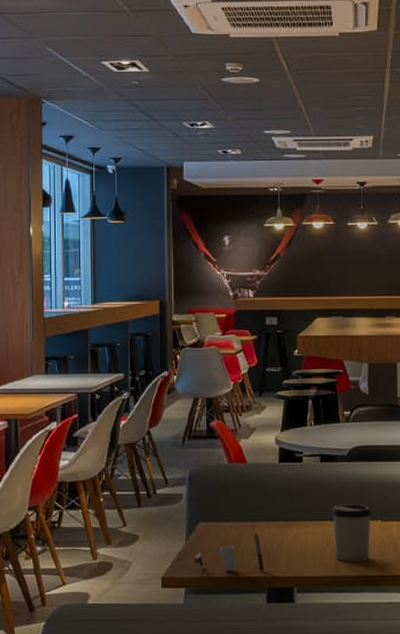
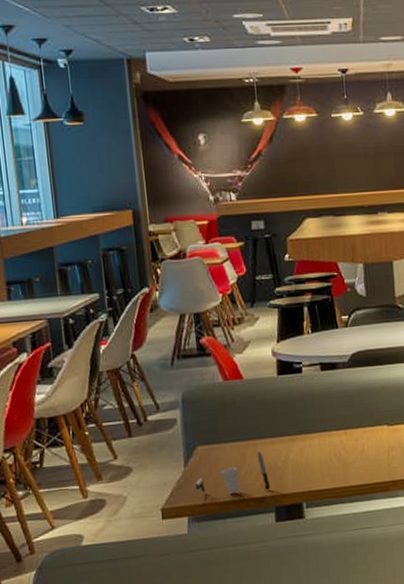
cup: present [332,504,372,562] -> none [336,410,378,471]

